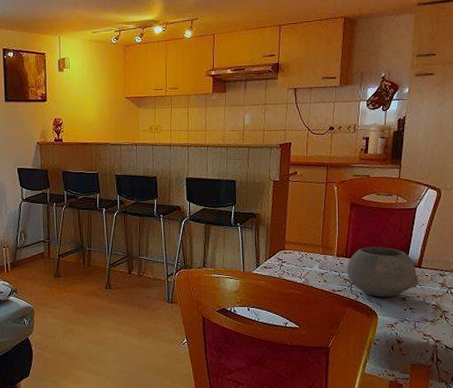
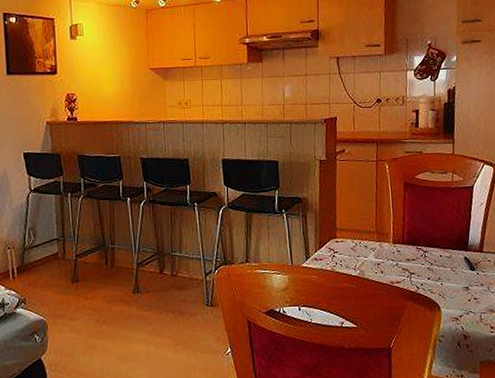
bowl: present [346,247,419,297] -> none [404,230,482,287]

